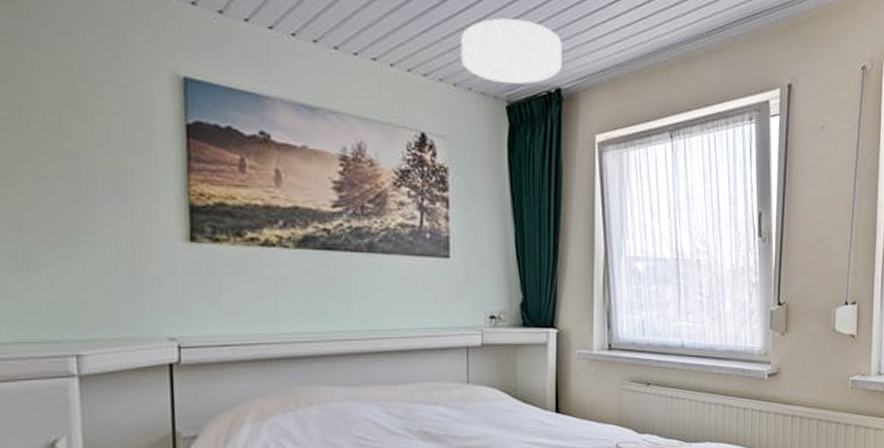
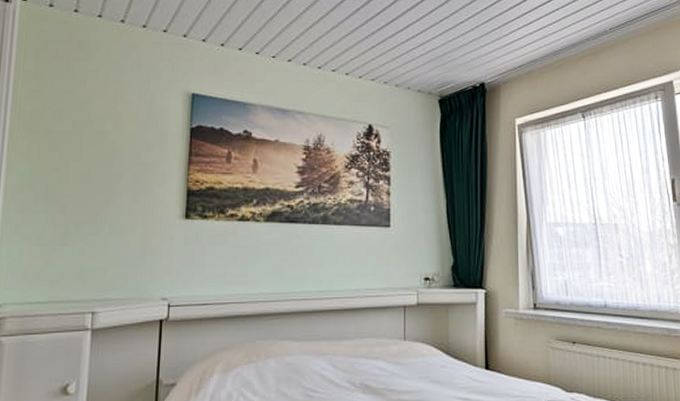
ceiling light: present [460,18,562,84] -> none [401,32,485,81]

